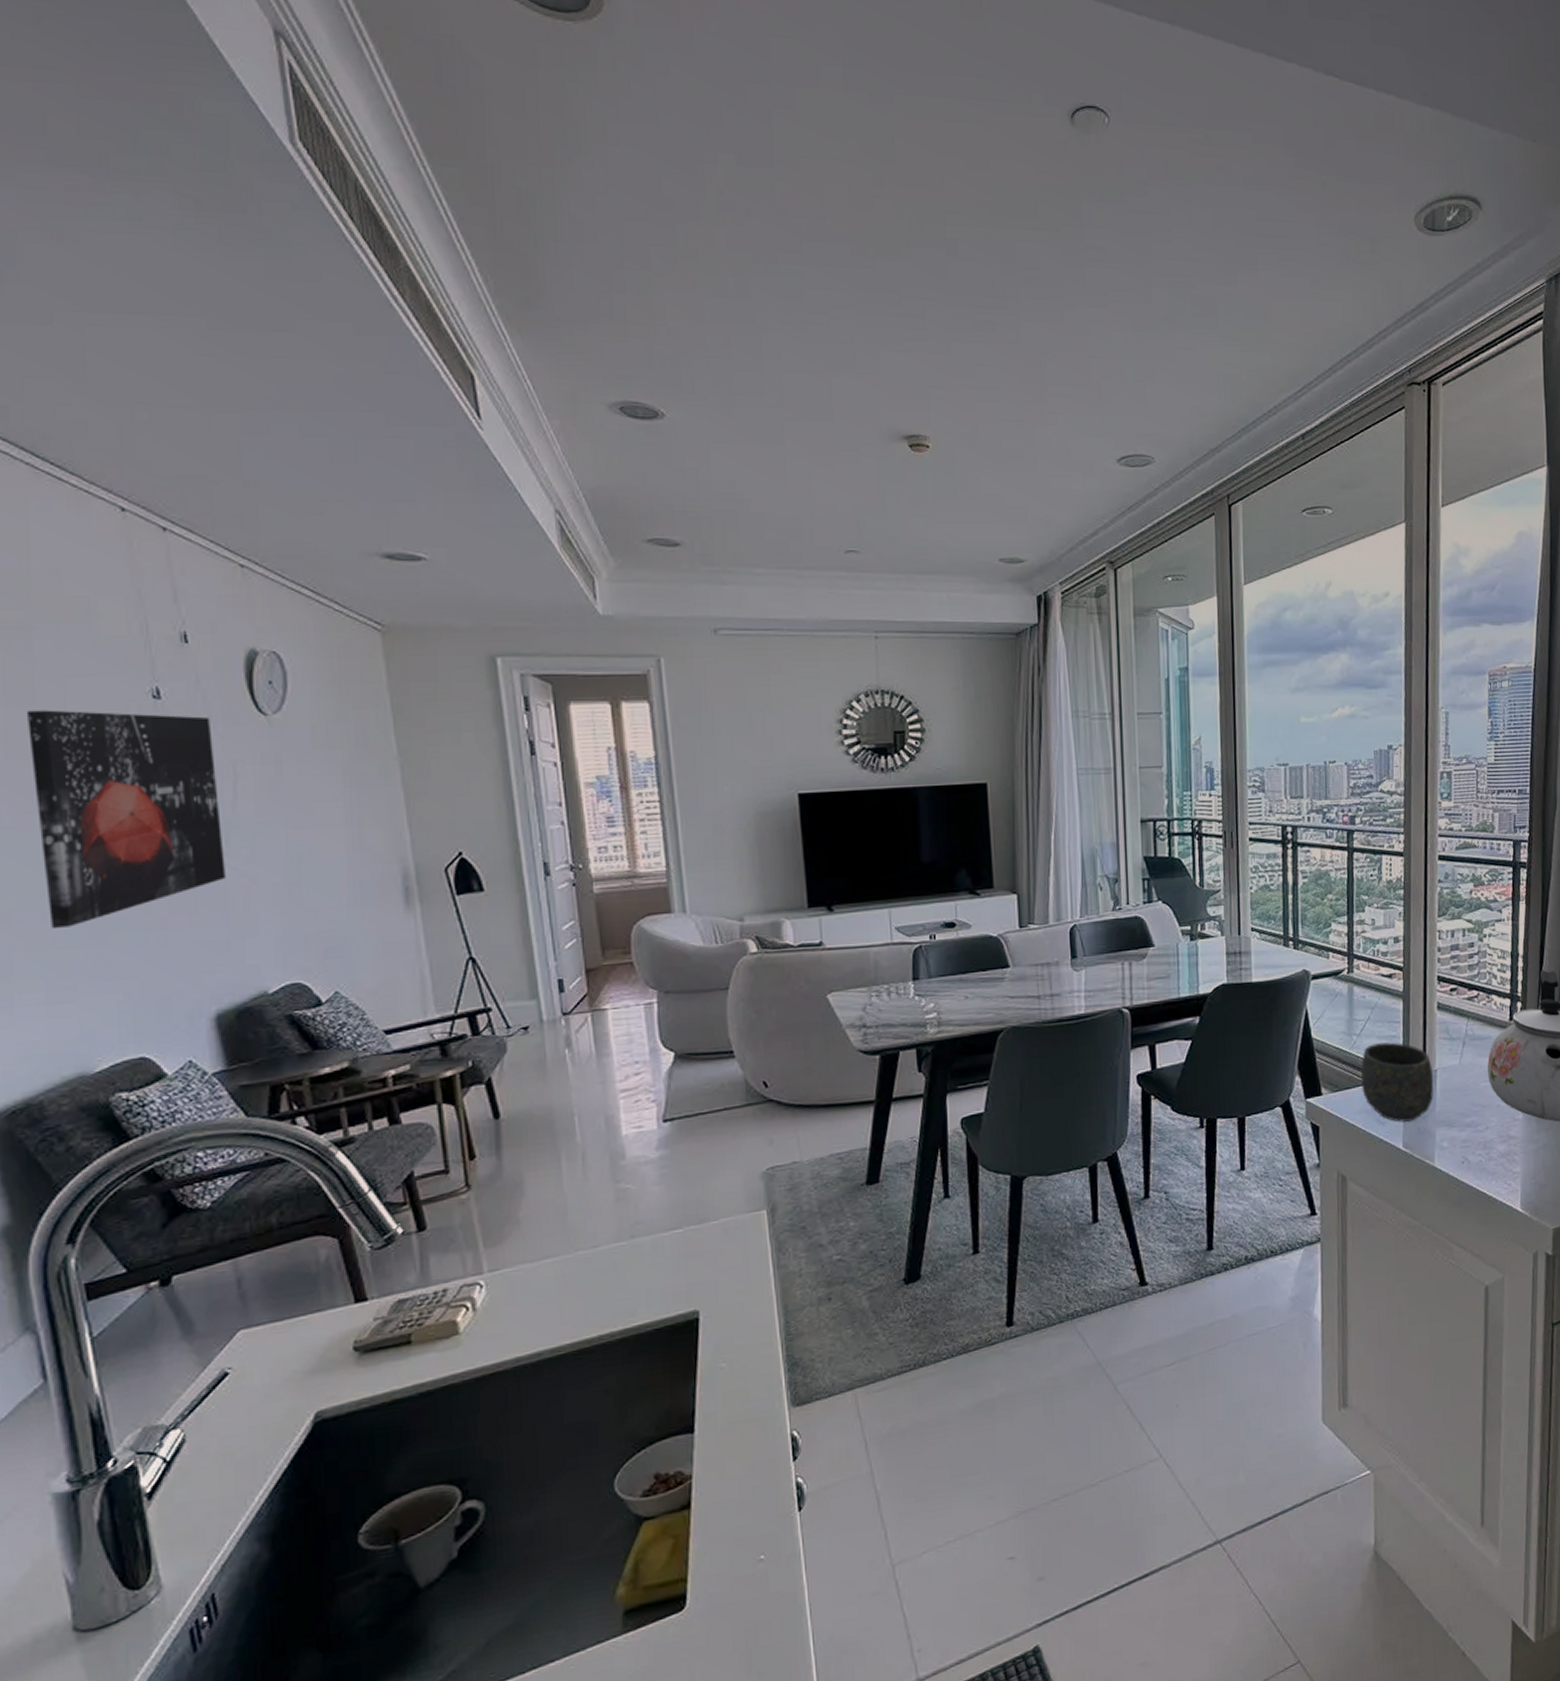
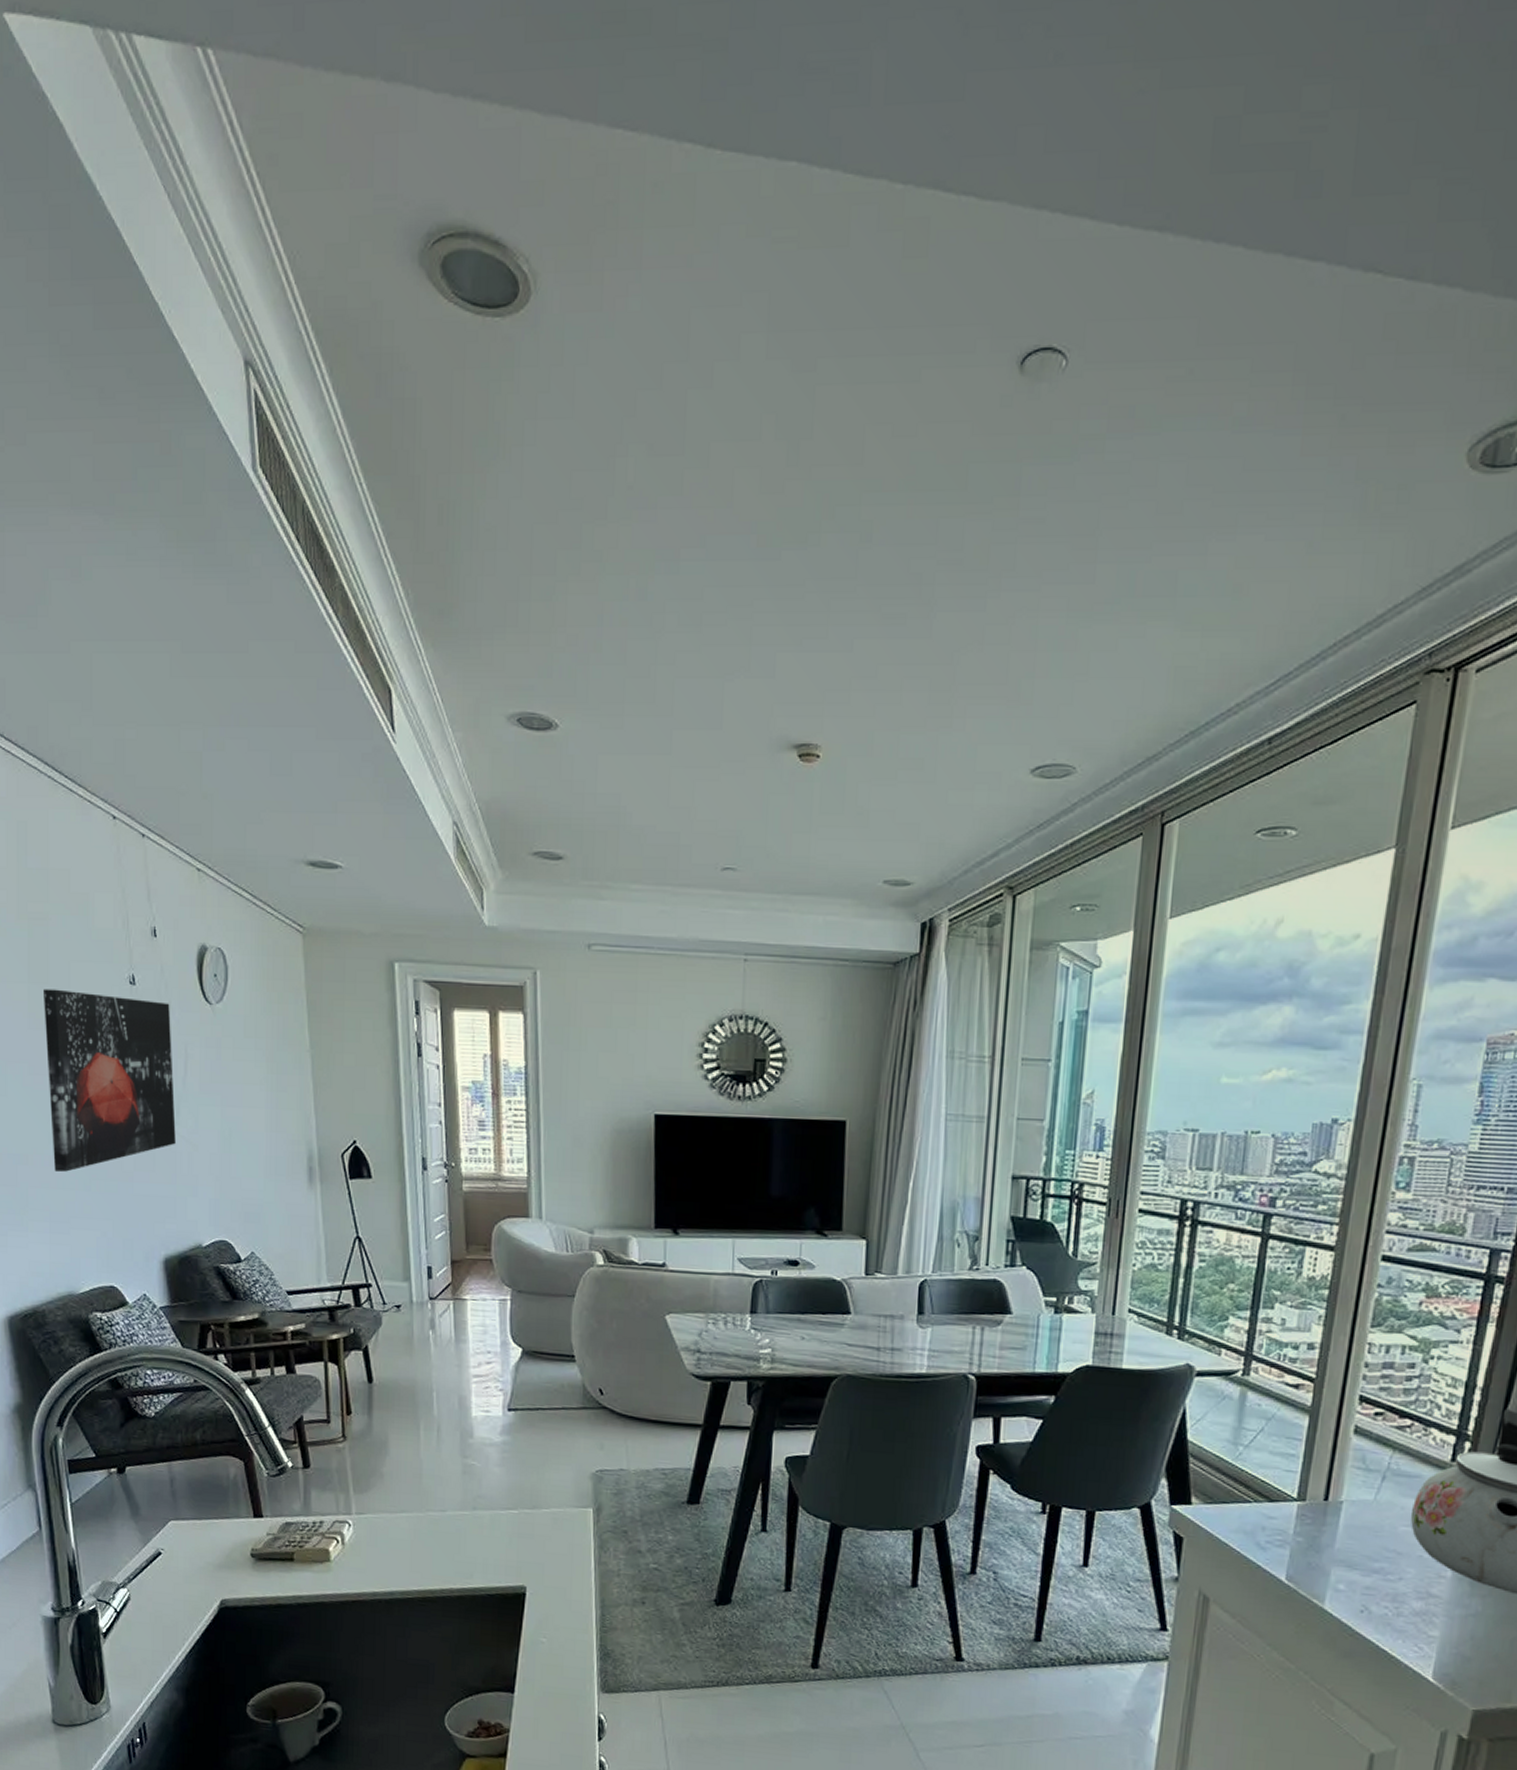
mug: present [1361,1042,1434,1123] -> none [1242,1459,1338,1554]

